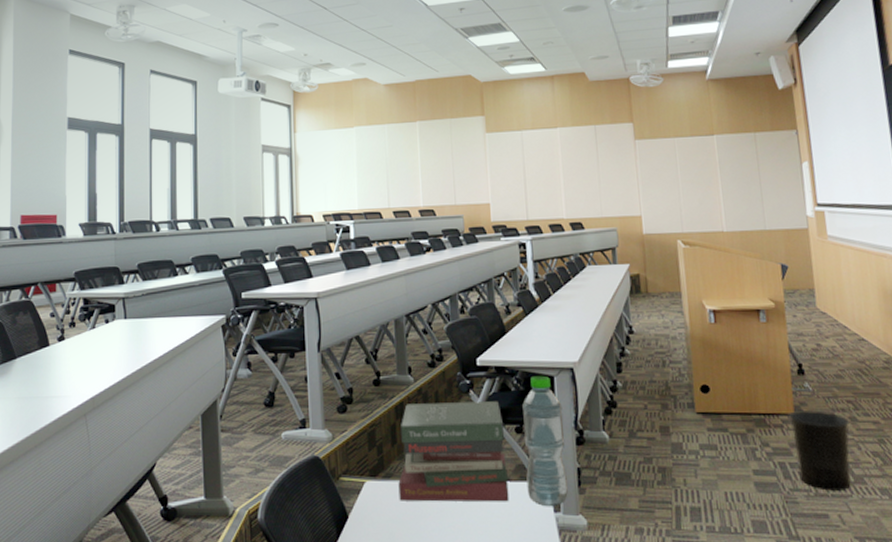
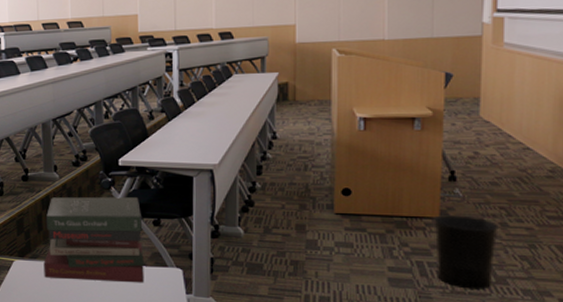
water bottle: present [522,375,568,507] -> none [161,175,200,290]

